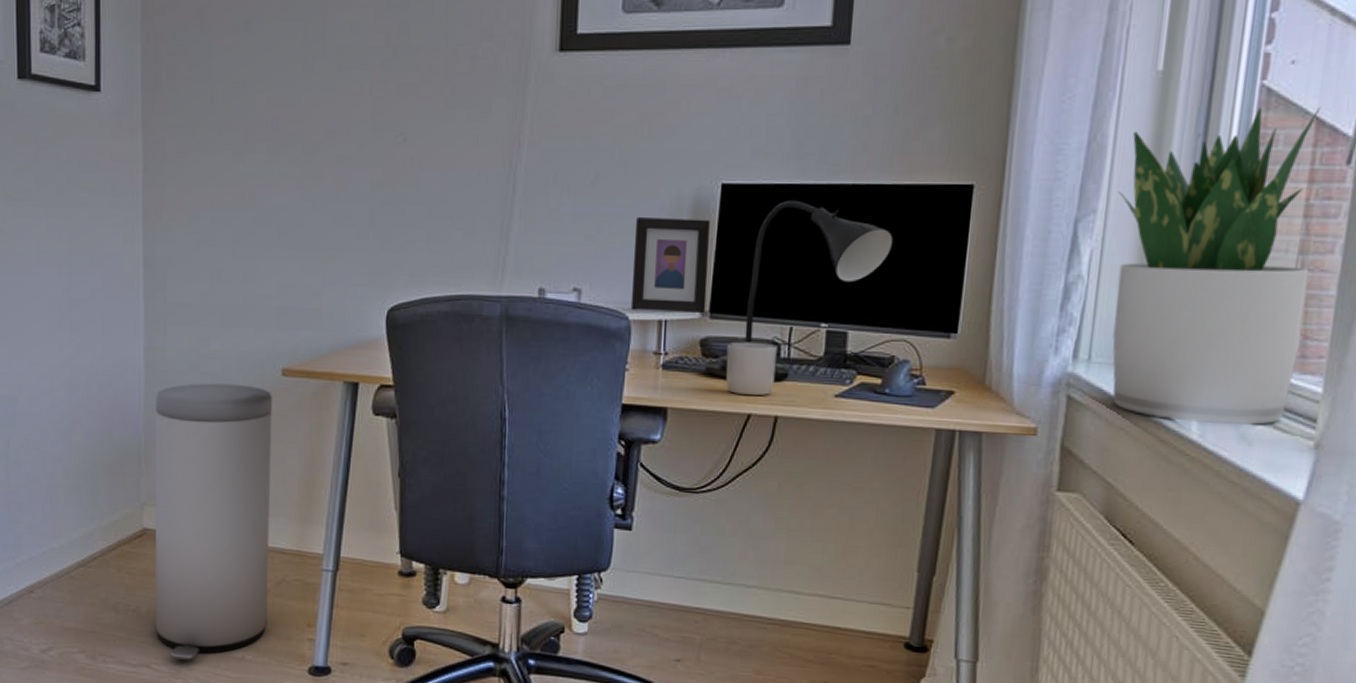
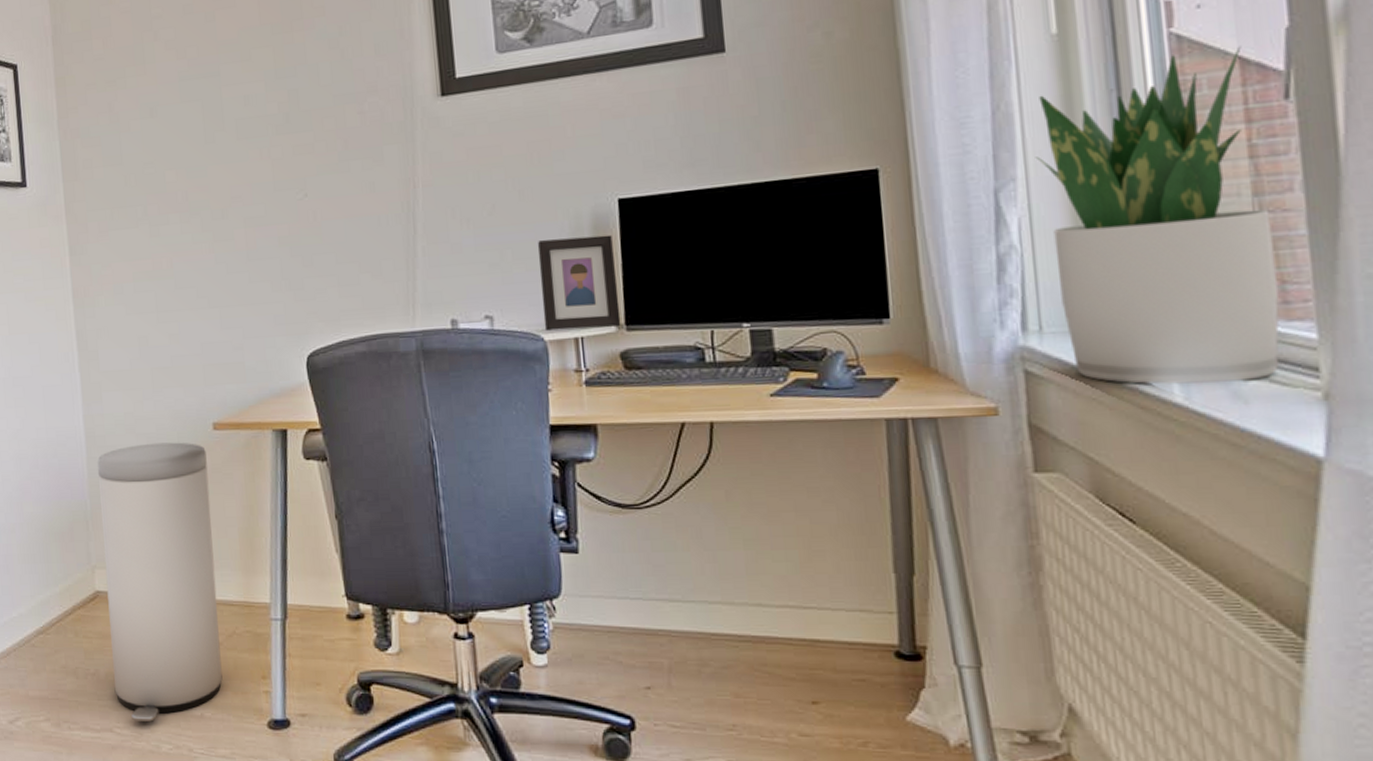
desk lamp: present [705,200,894,381] -> none [629,206,804,388]
mug: present [725,341,778,396] -> none [648,348,704,404]

